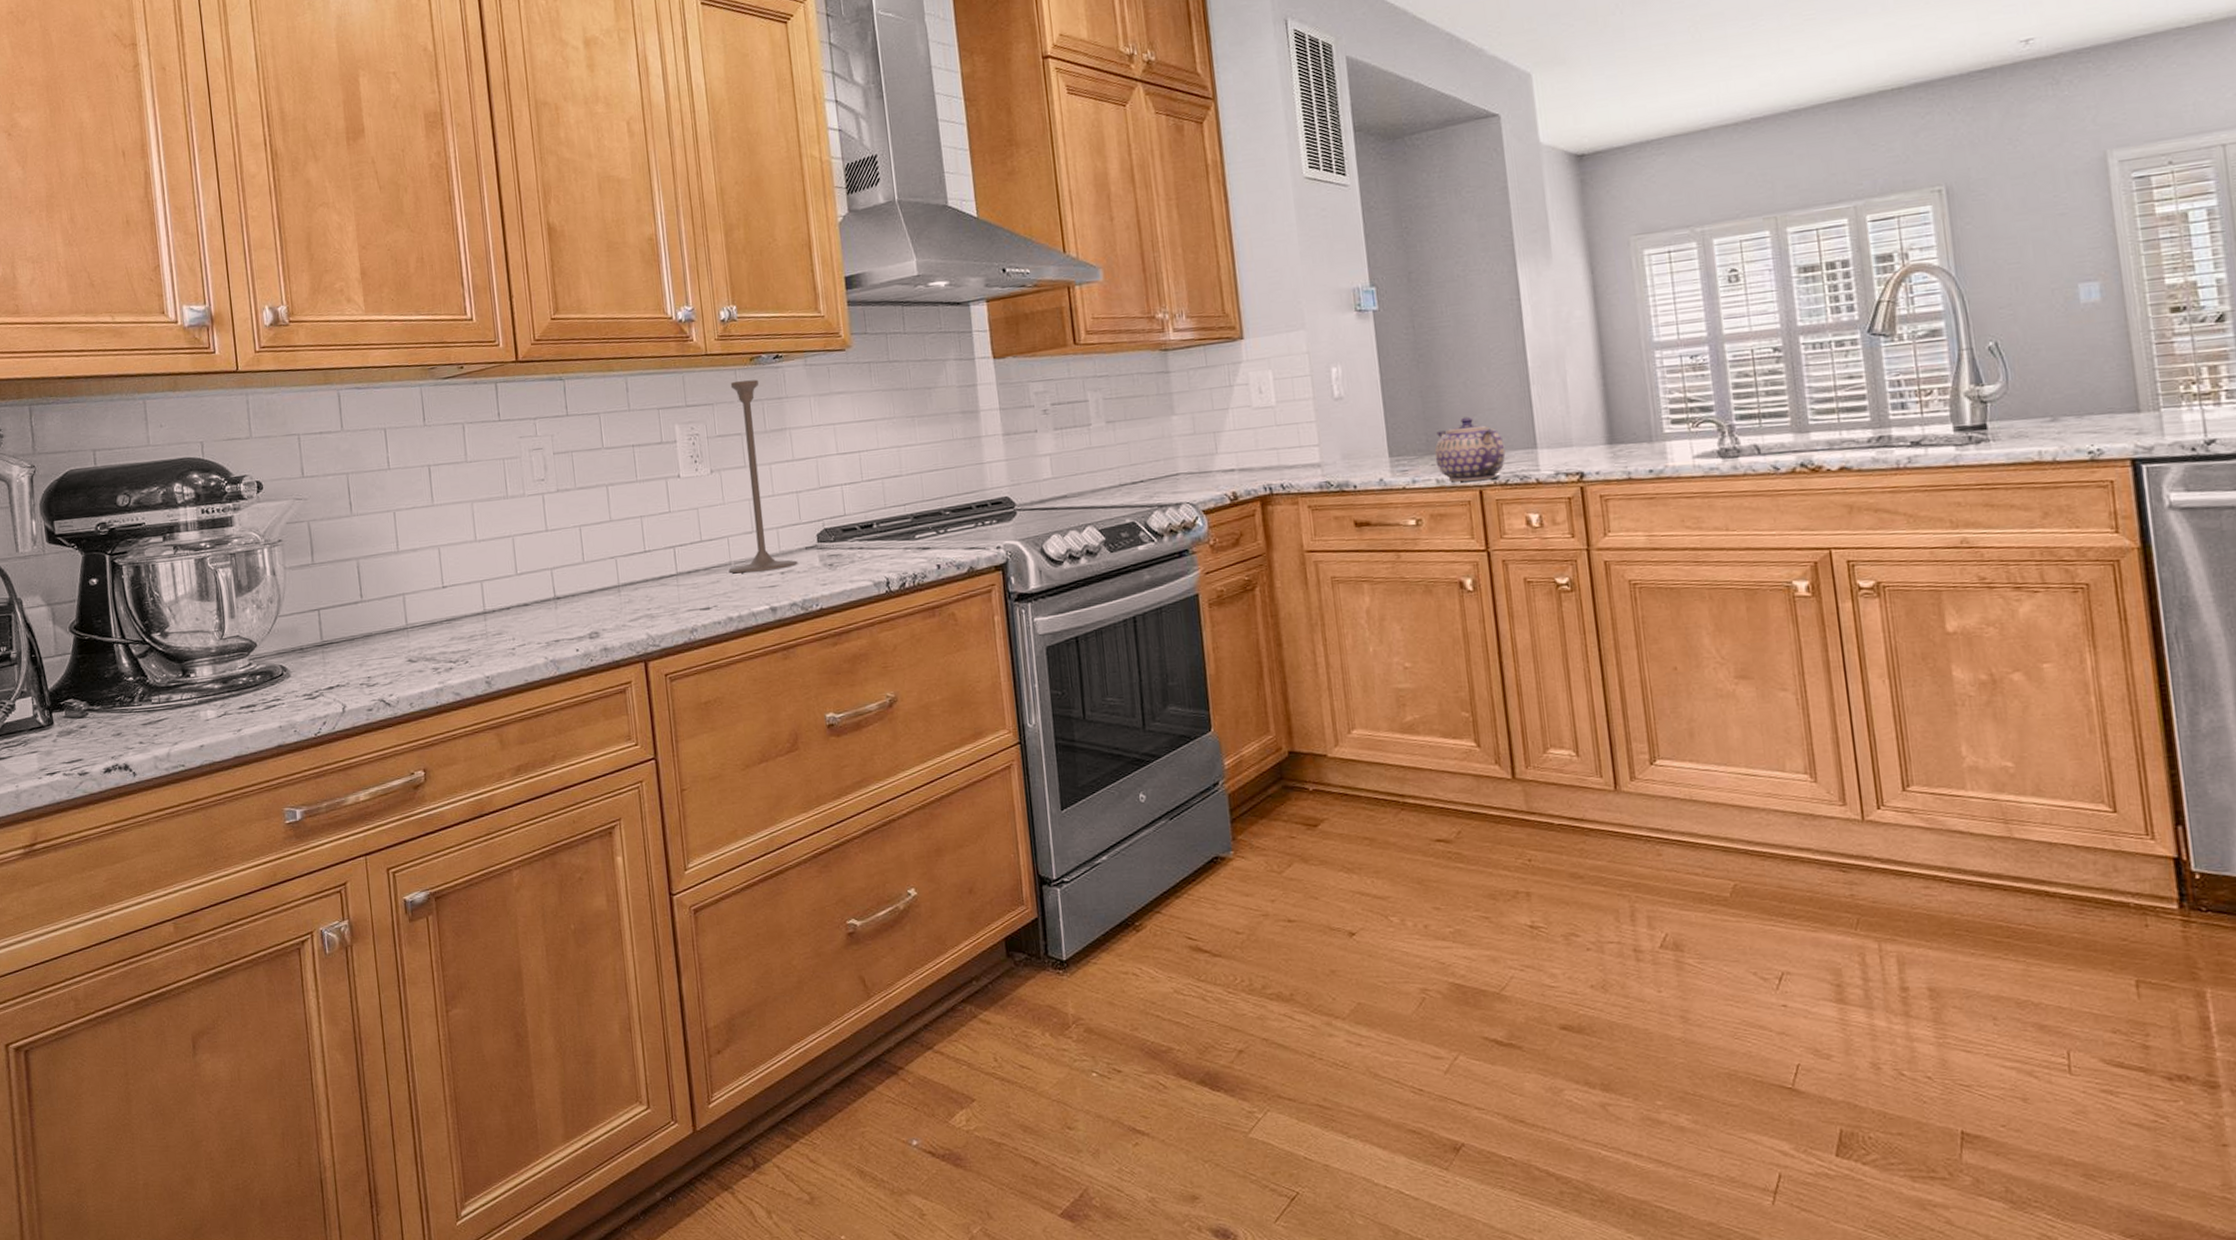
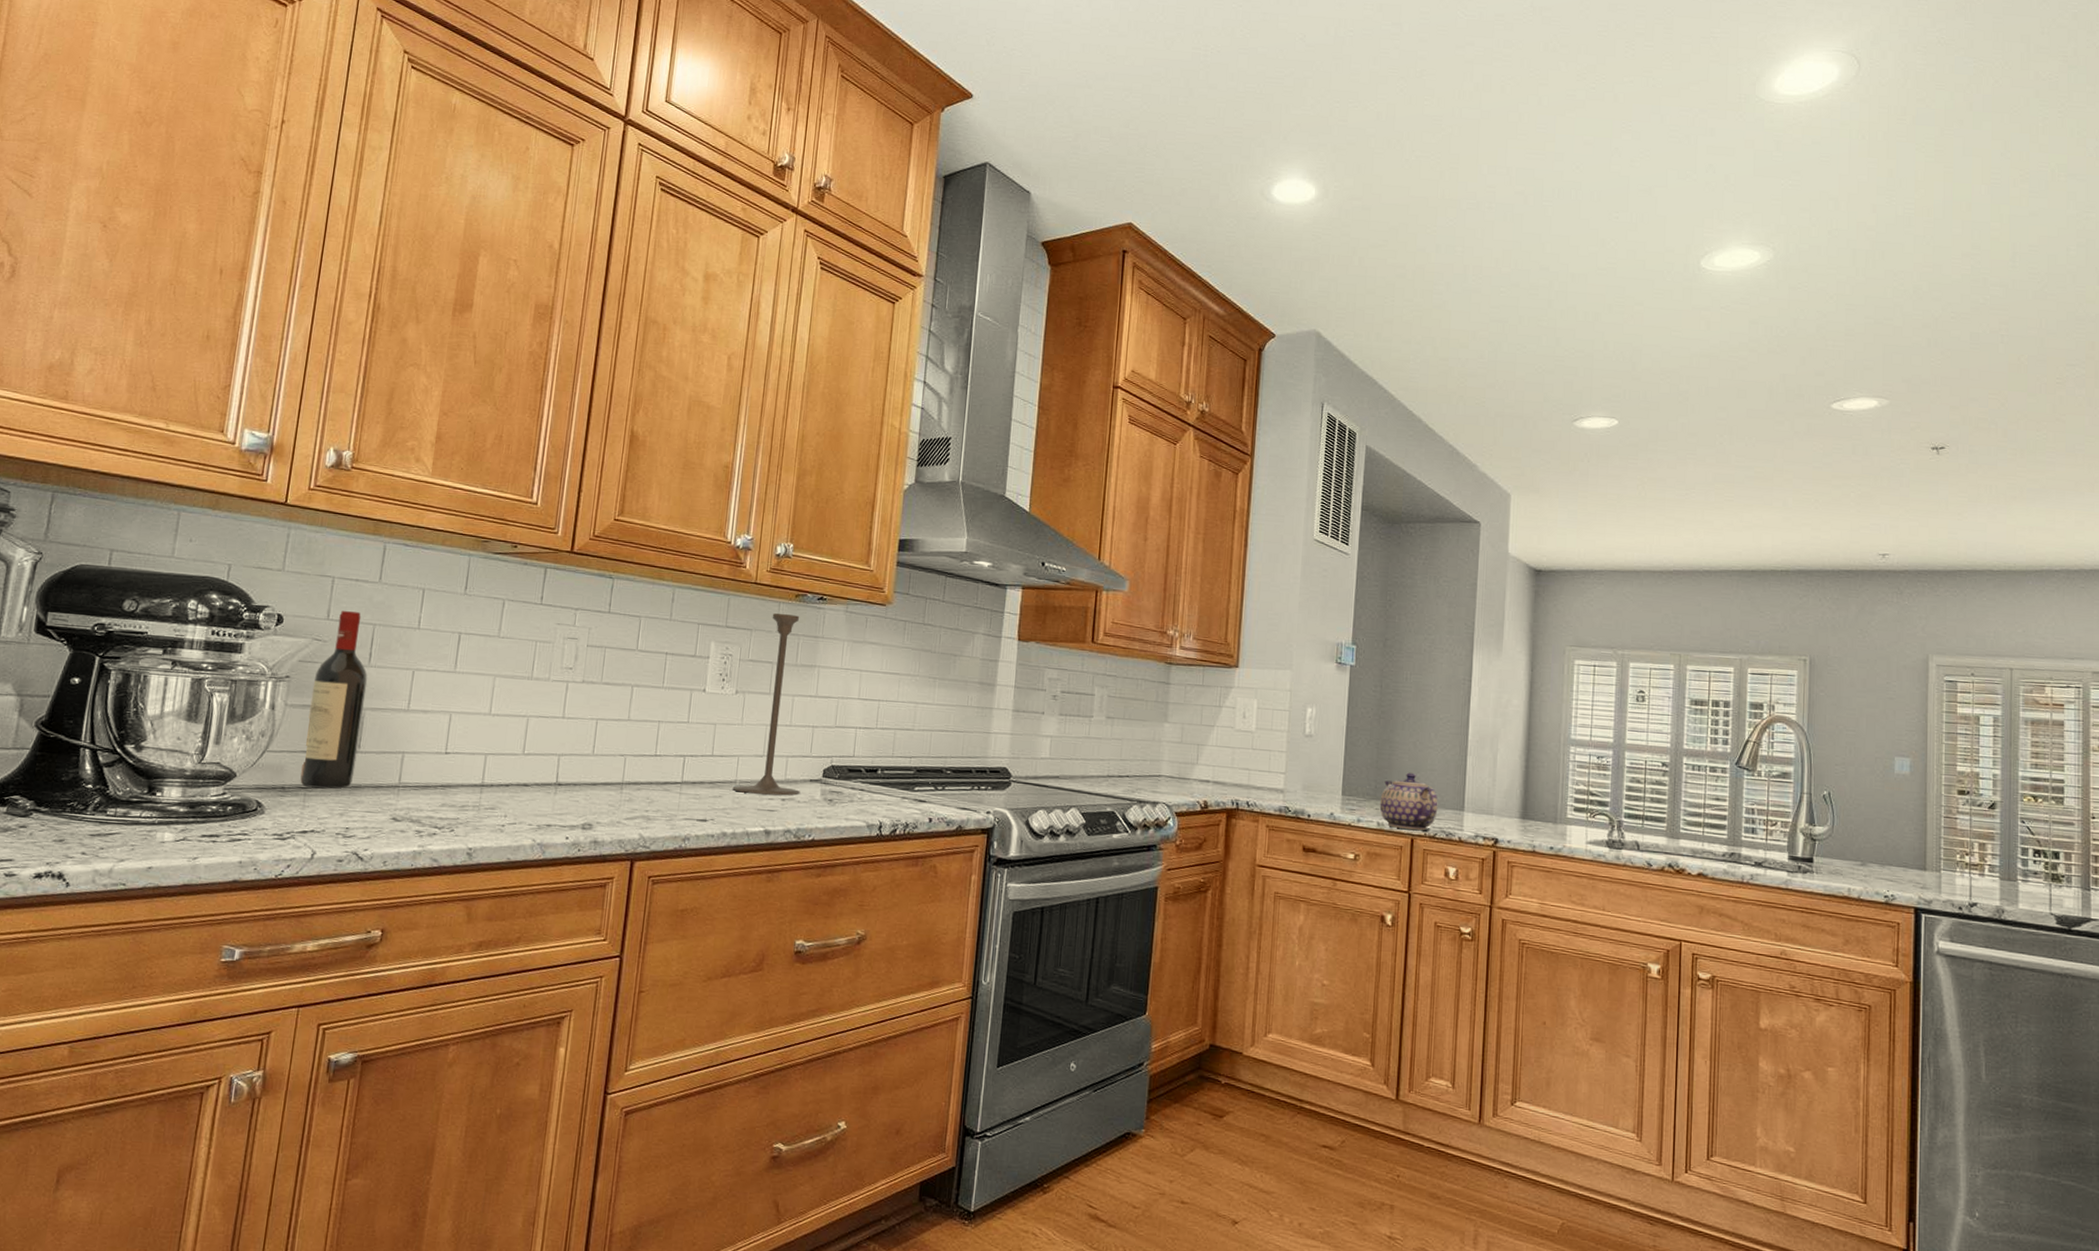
wine bottle: none [304,464,364,645] -> present [300,611,368,789]

